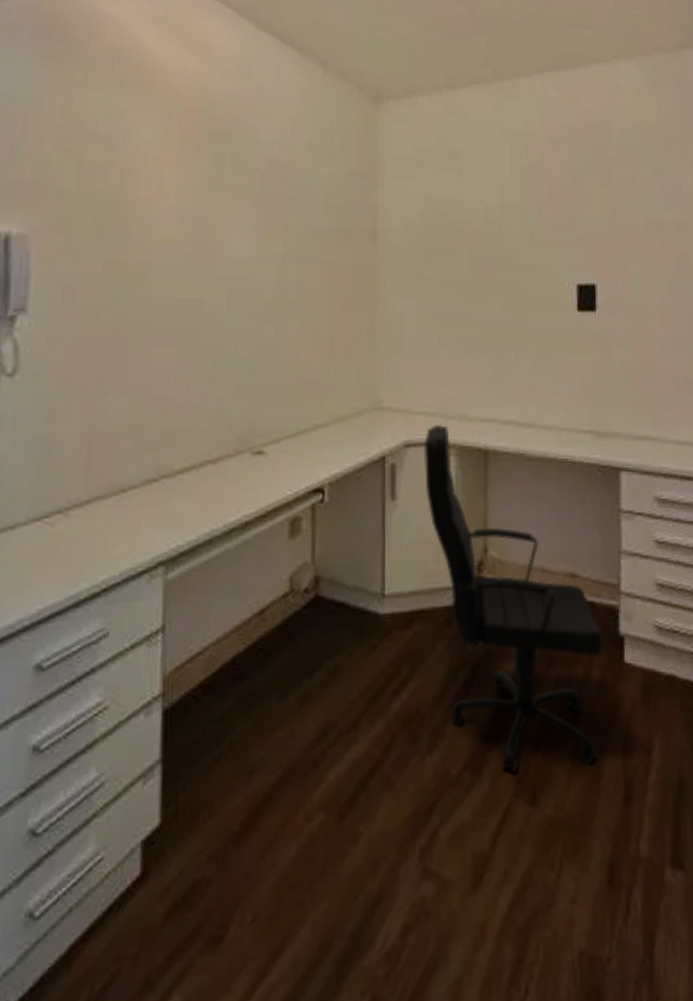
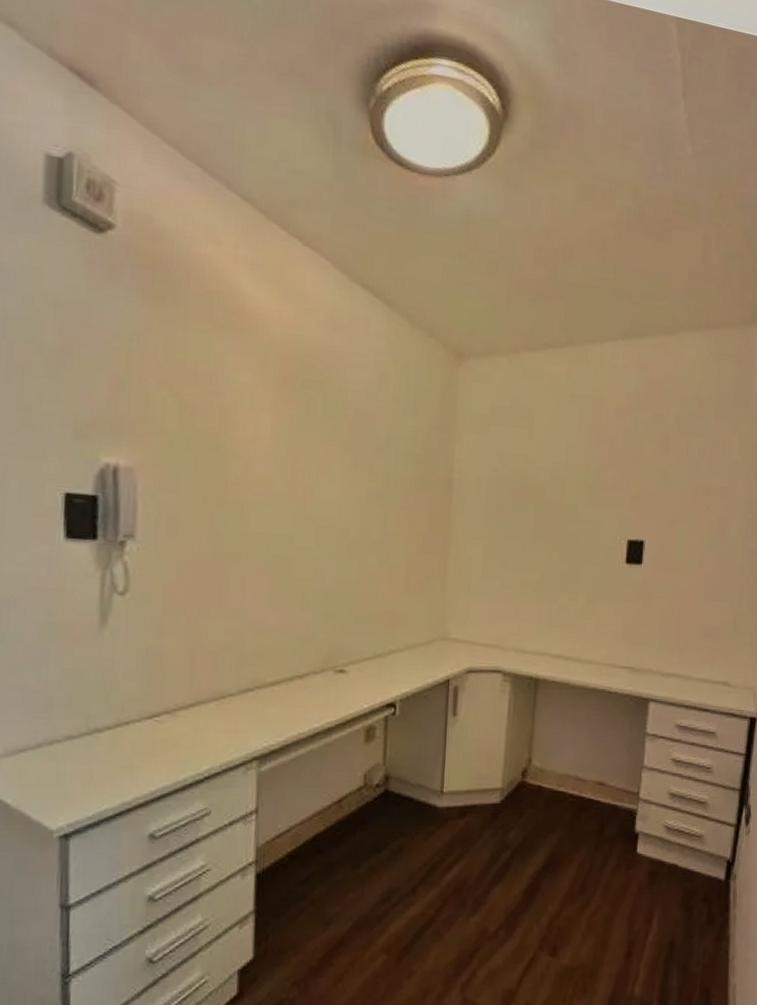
office chair: present [423,425,604,774] -> none [482,655,621,933]

